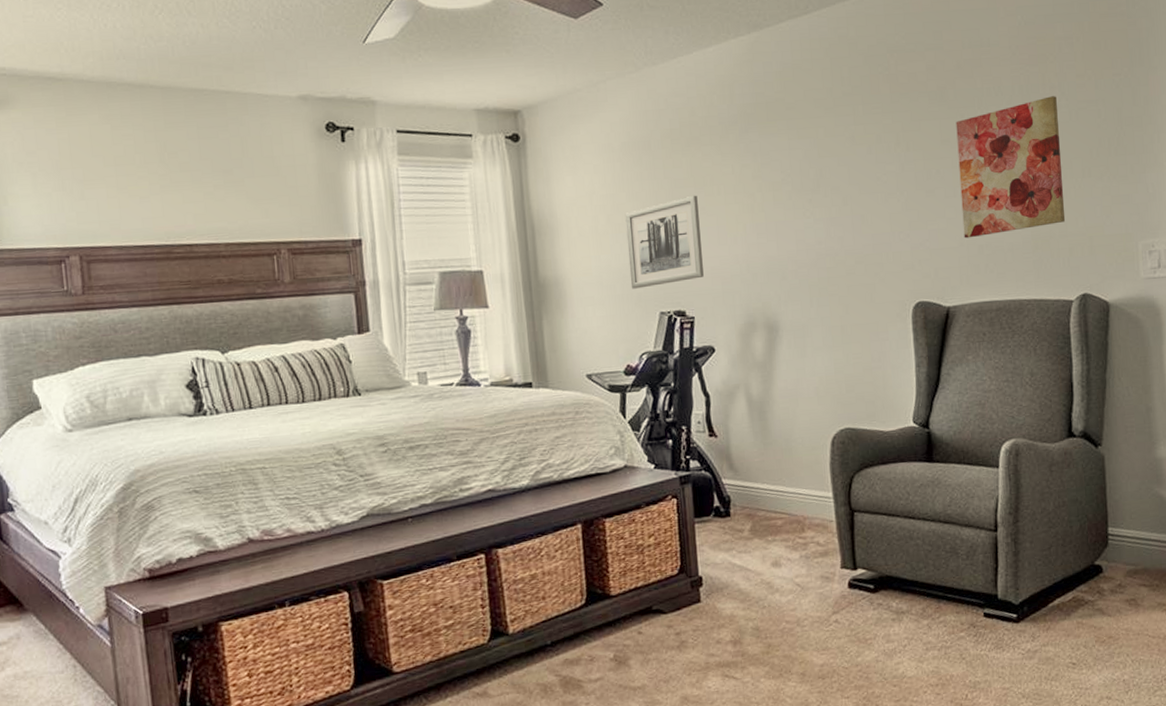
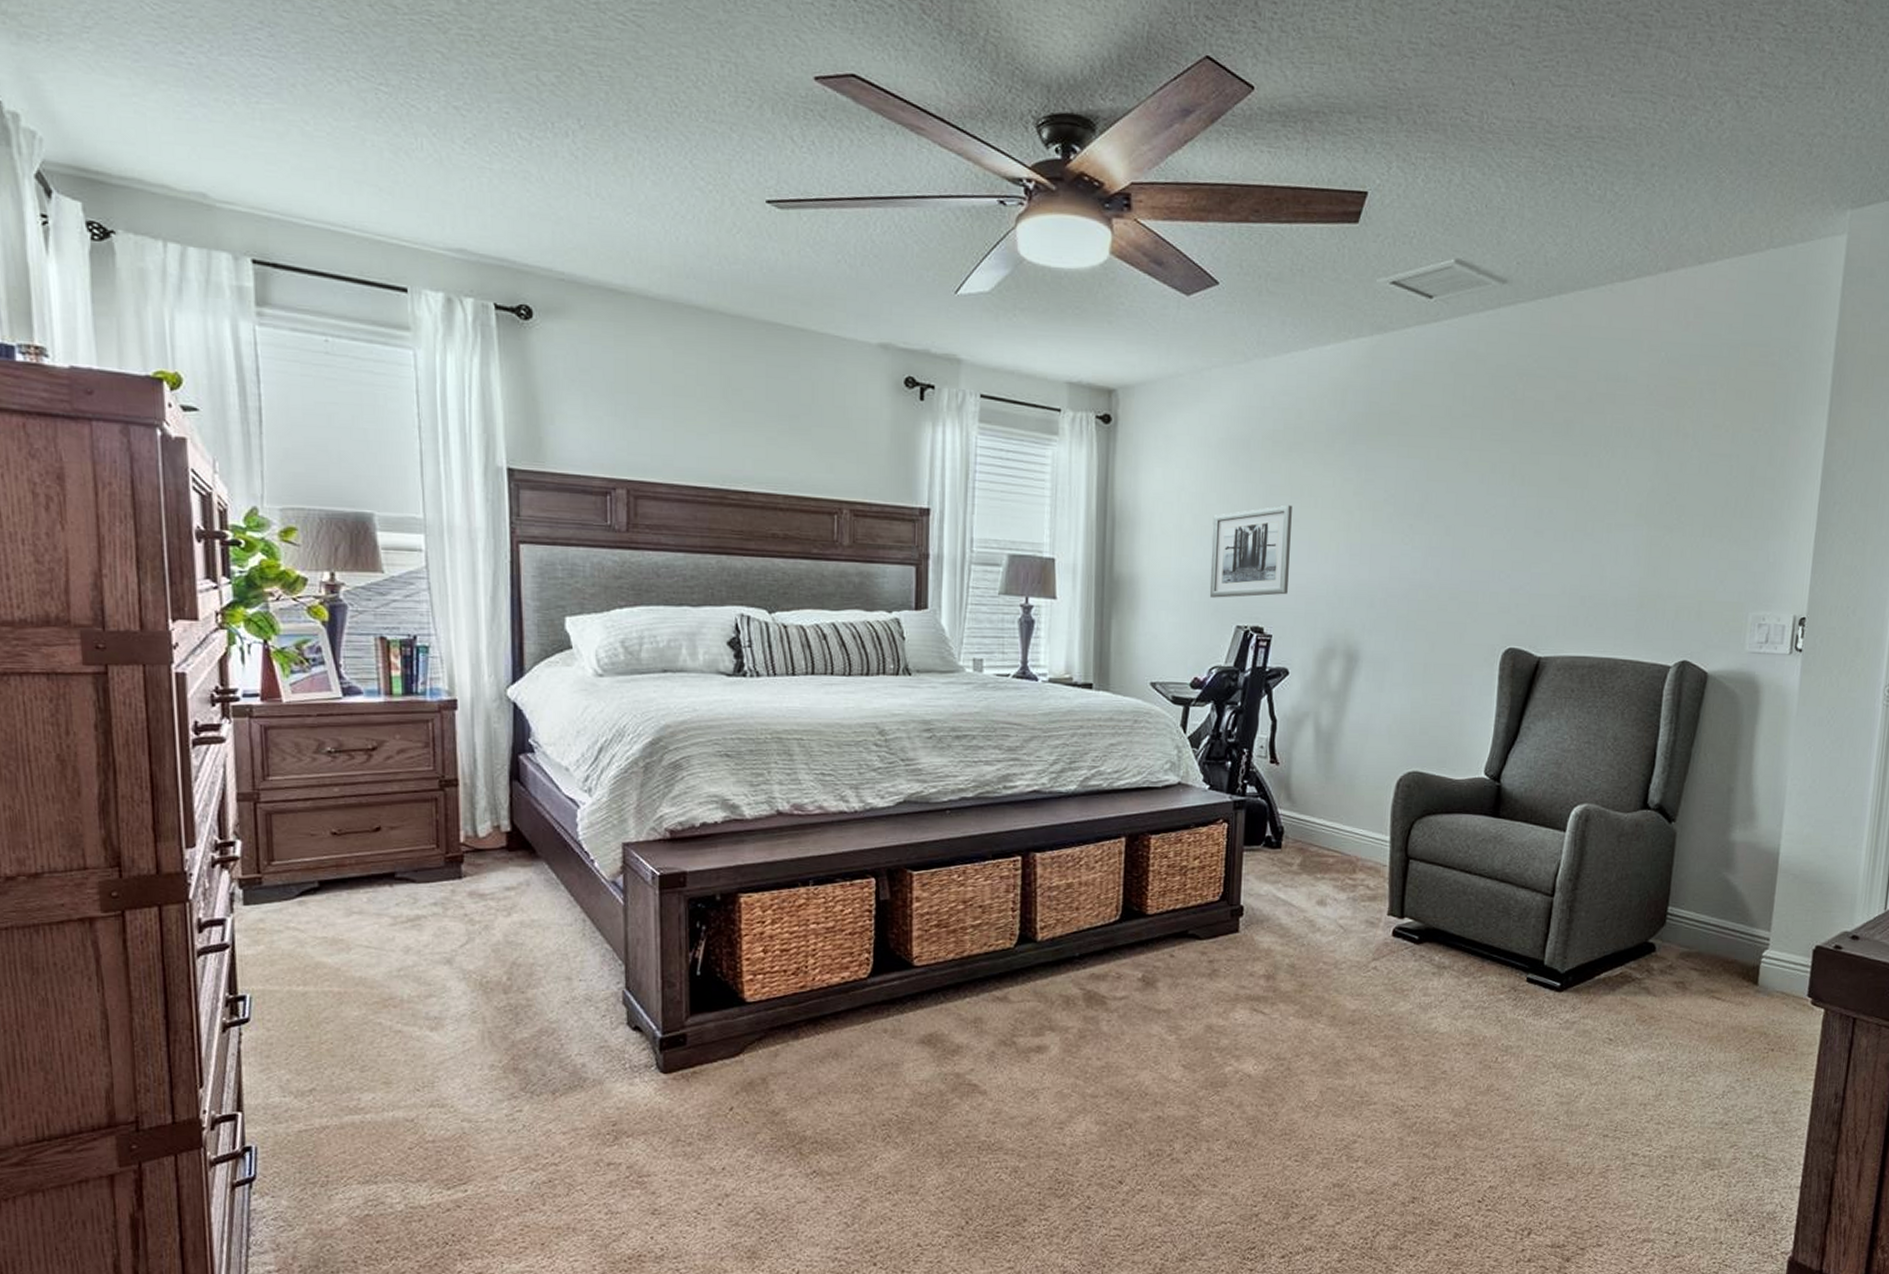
wall art: present [956,96,1066,239] -> none [1567,444,1689,587]

